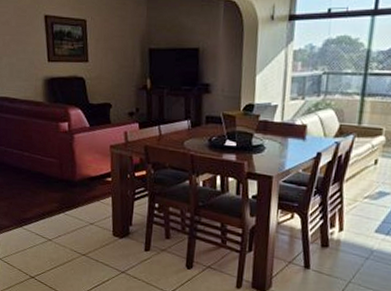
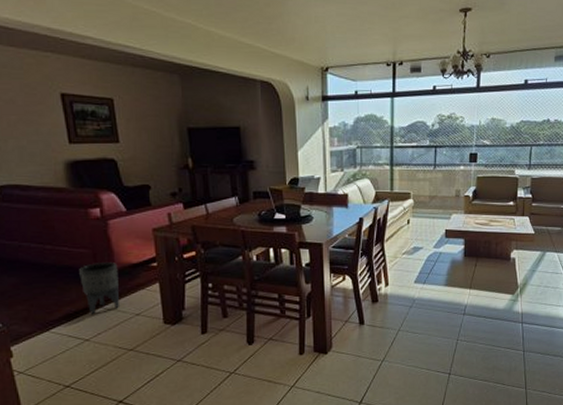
planter: none [48,172,79,218] -> present [79,262,121,314]

